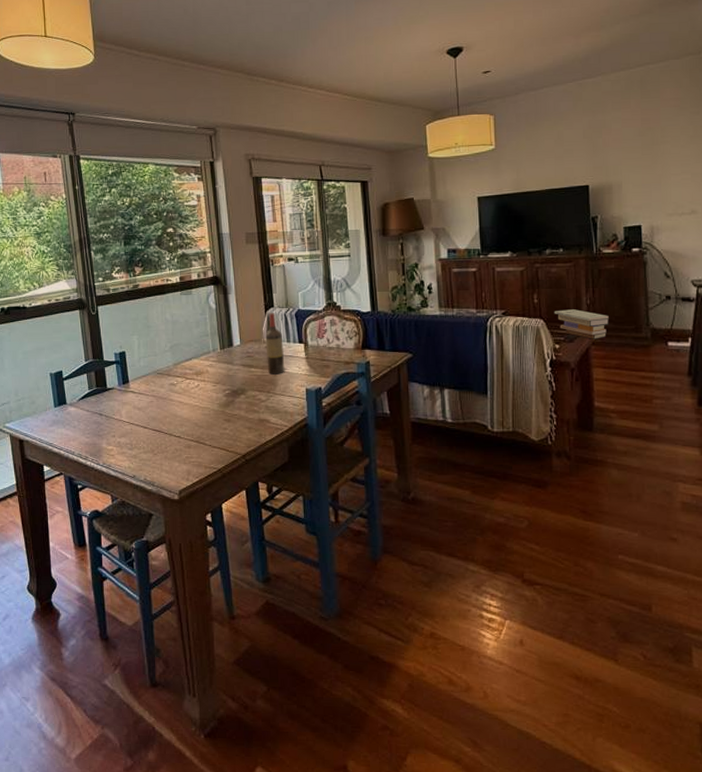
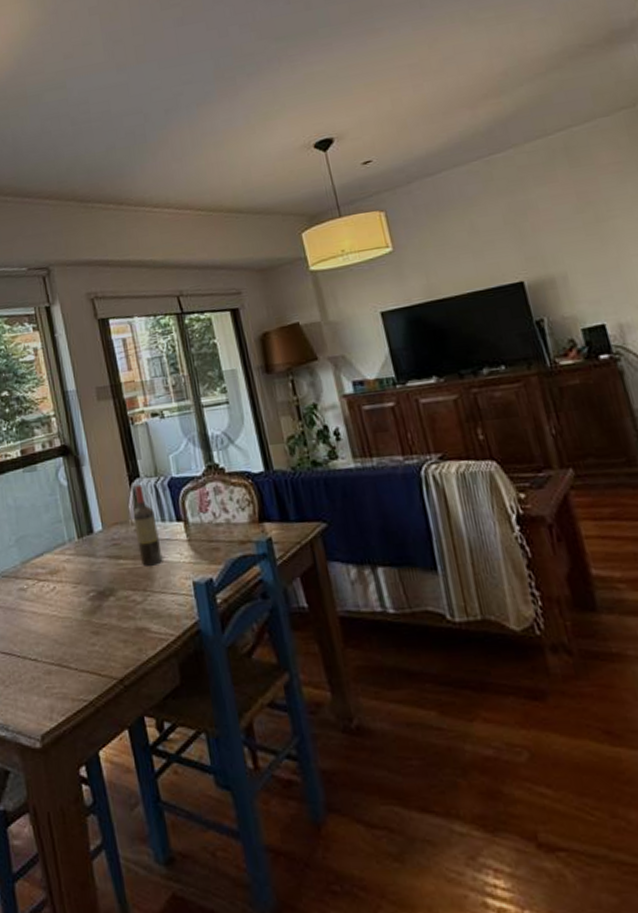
books: present [553,309,609,339] -> none [508,443,589,482]

